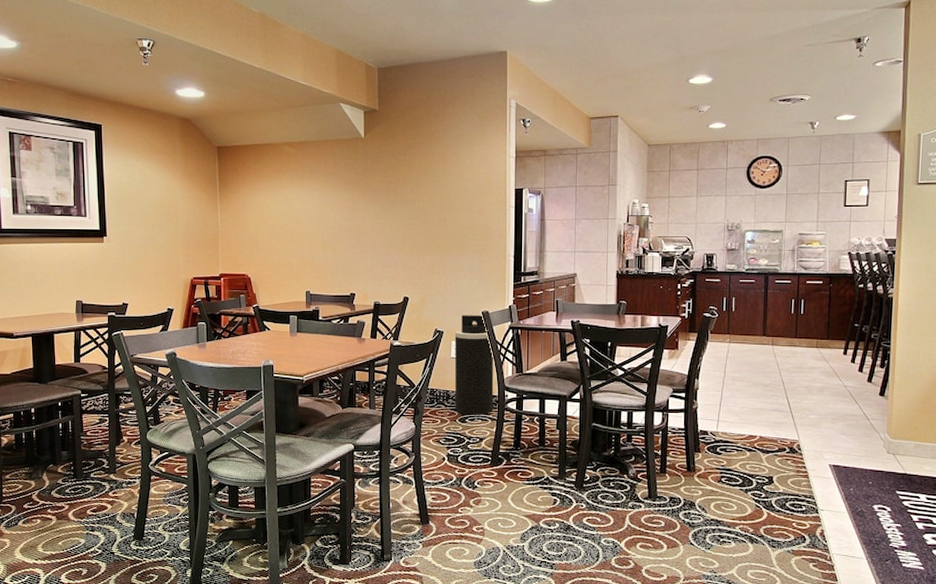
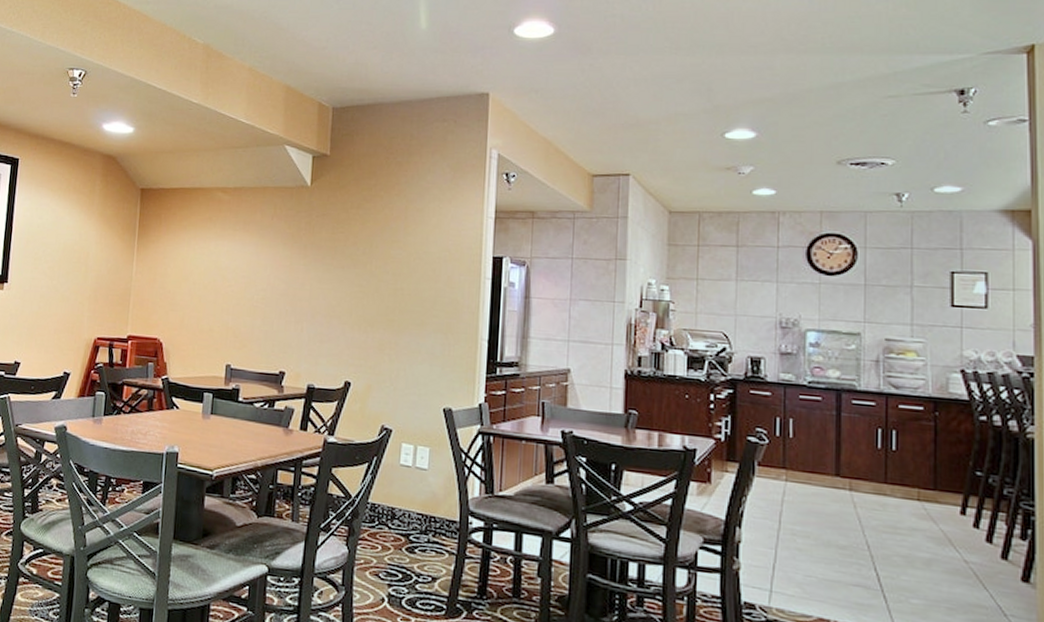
trash can: present [454,315,494,415] -> none [401,410,457,546]

